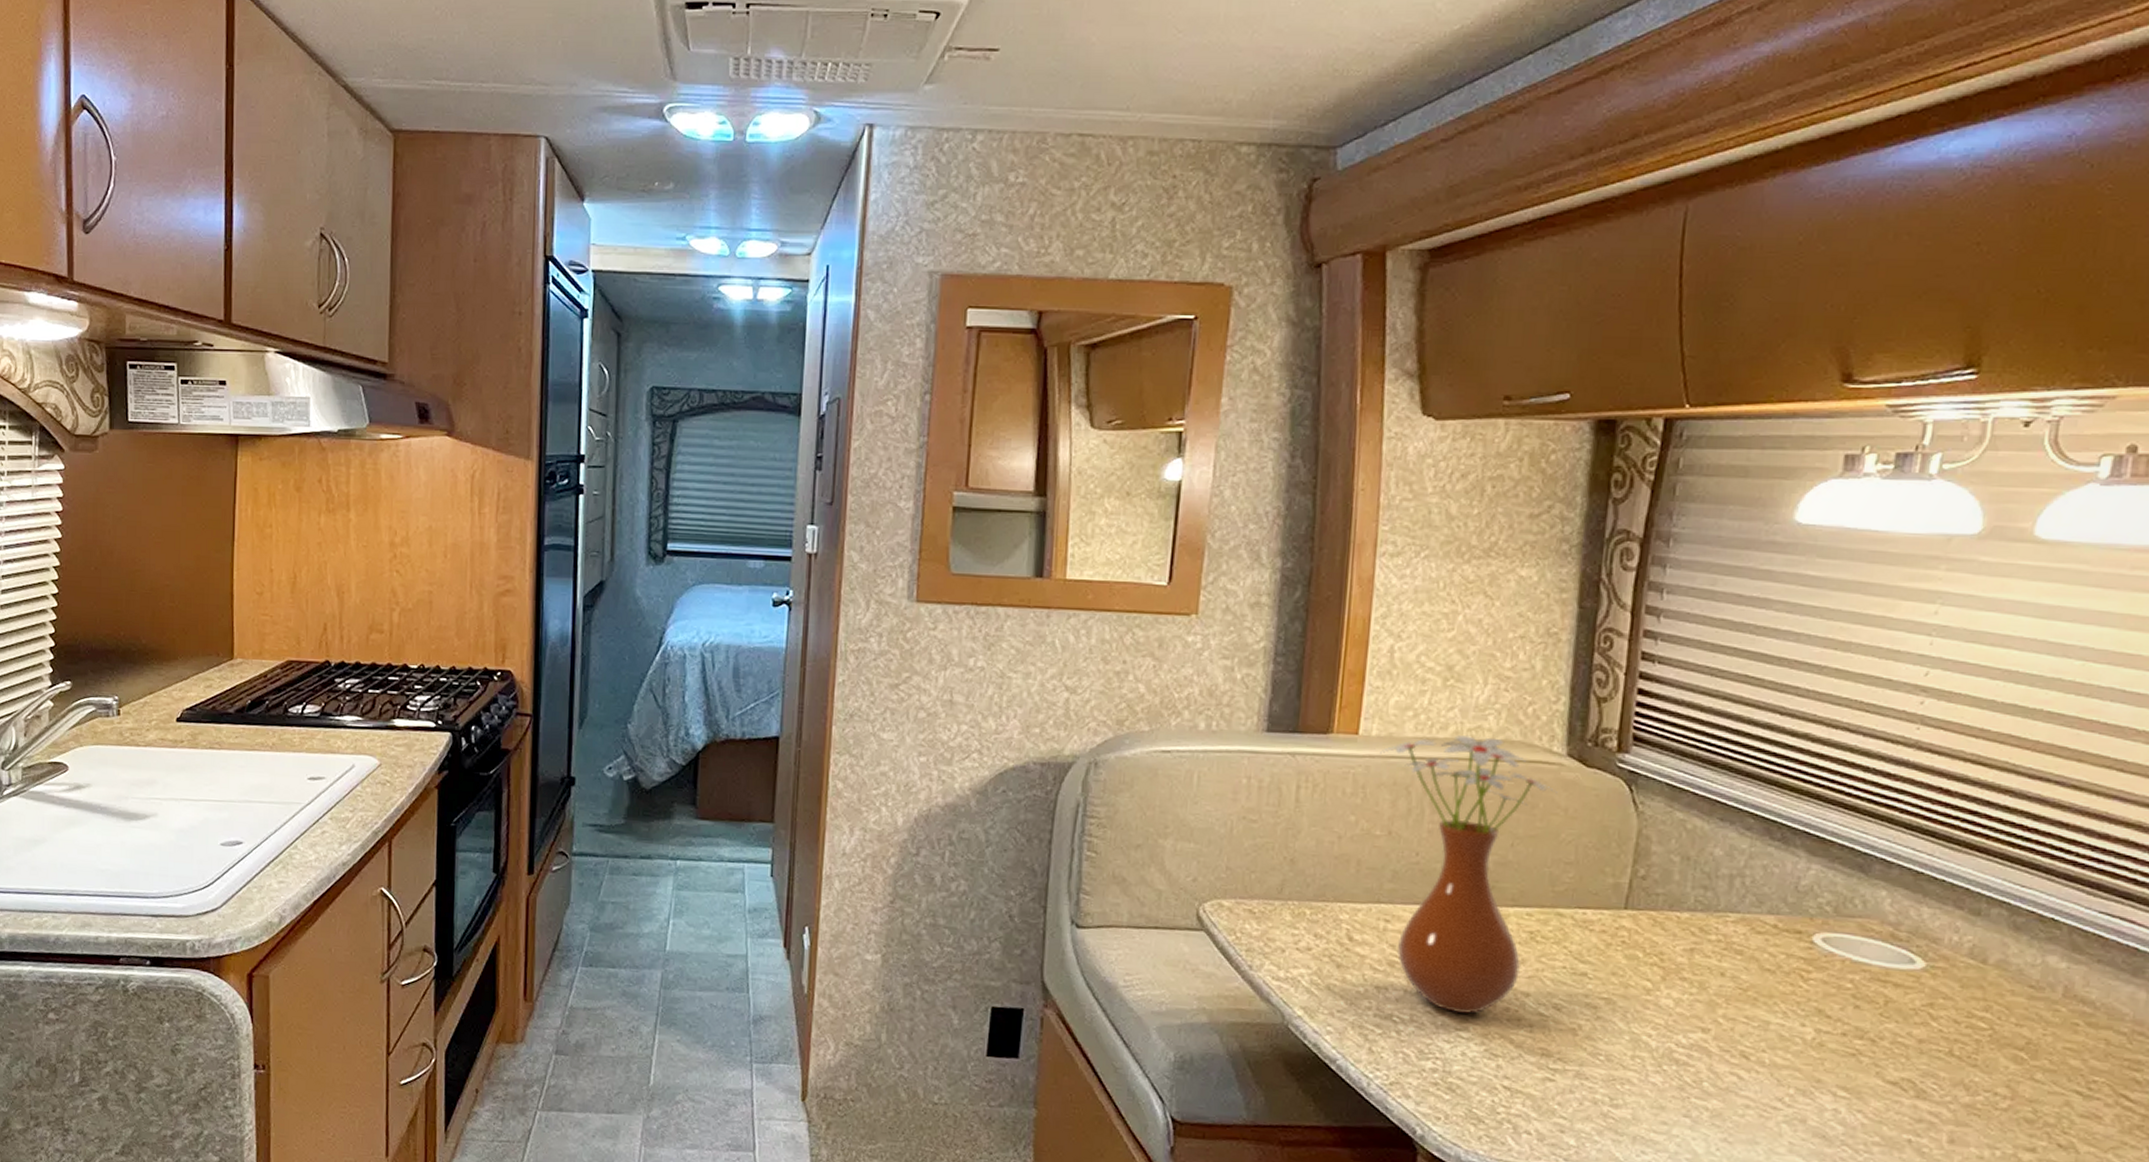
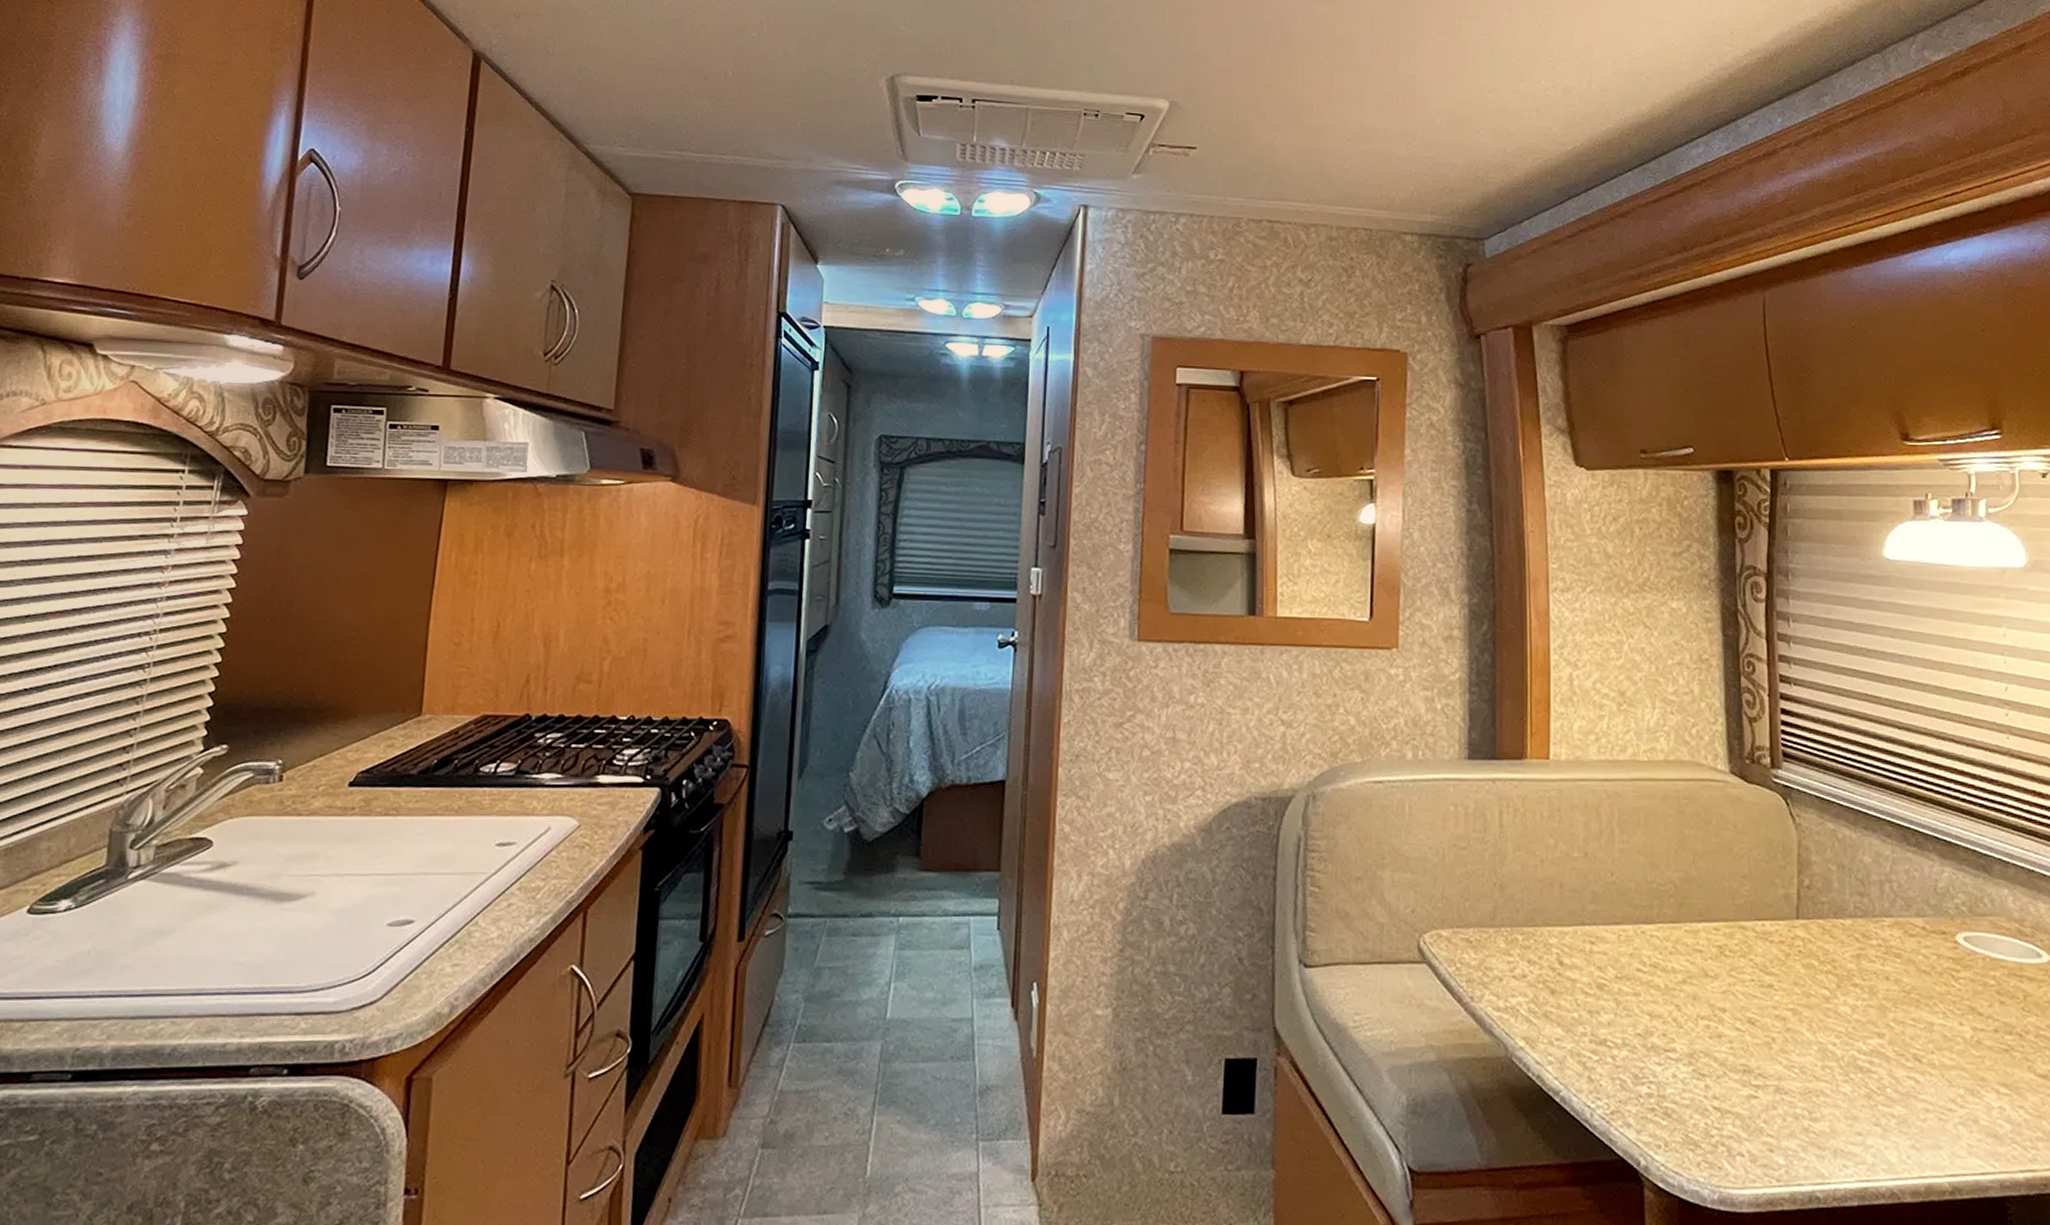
vase: present [1380,734,1557,1014] -> none [1570,756,1726,1034]

